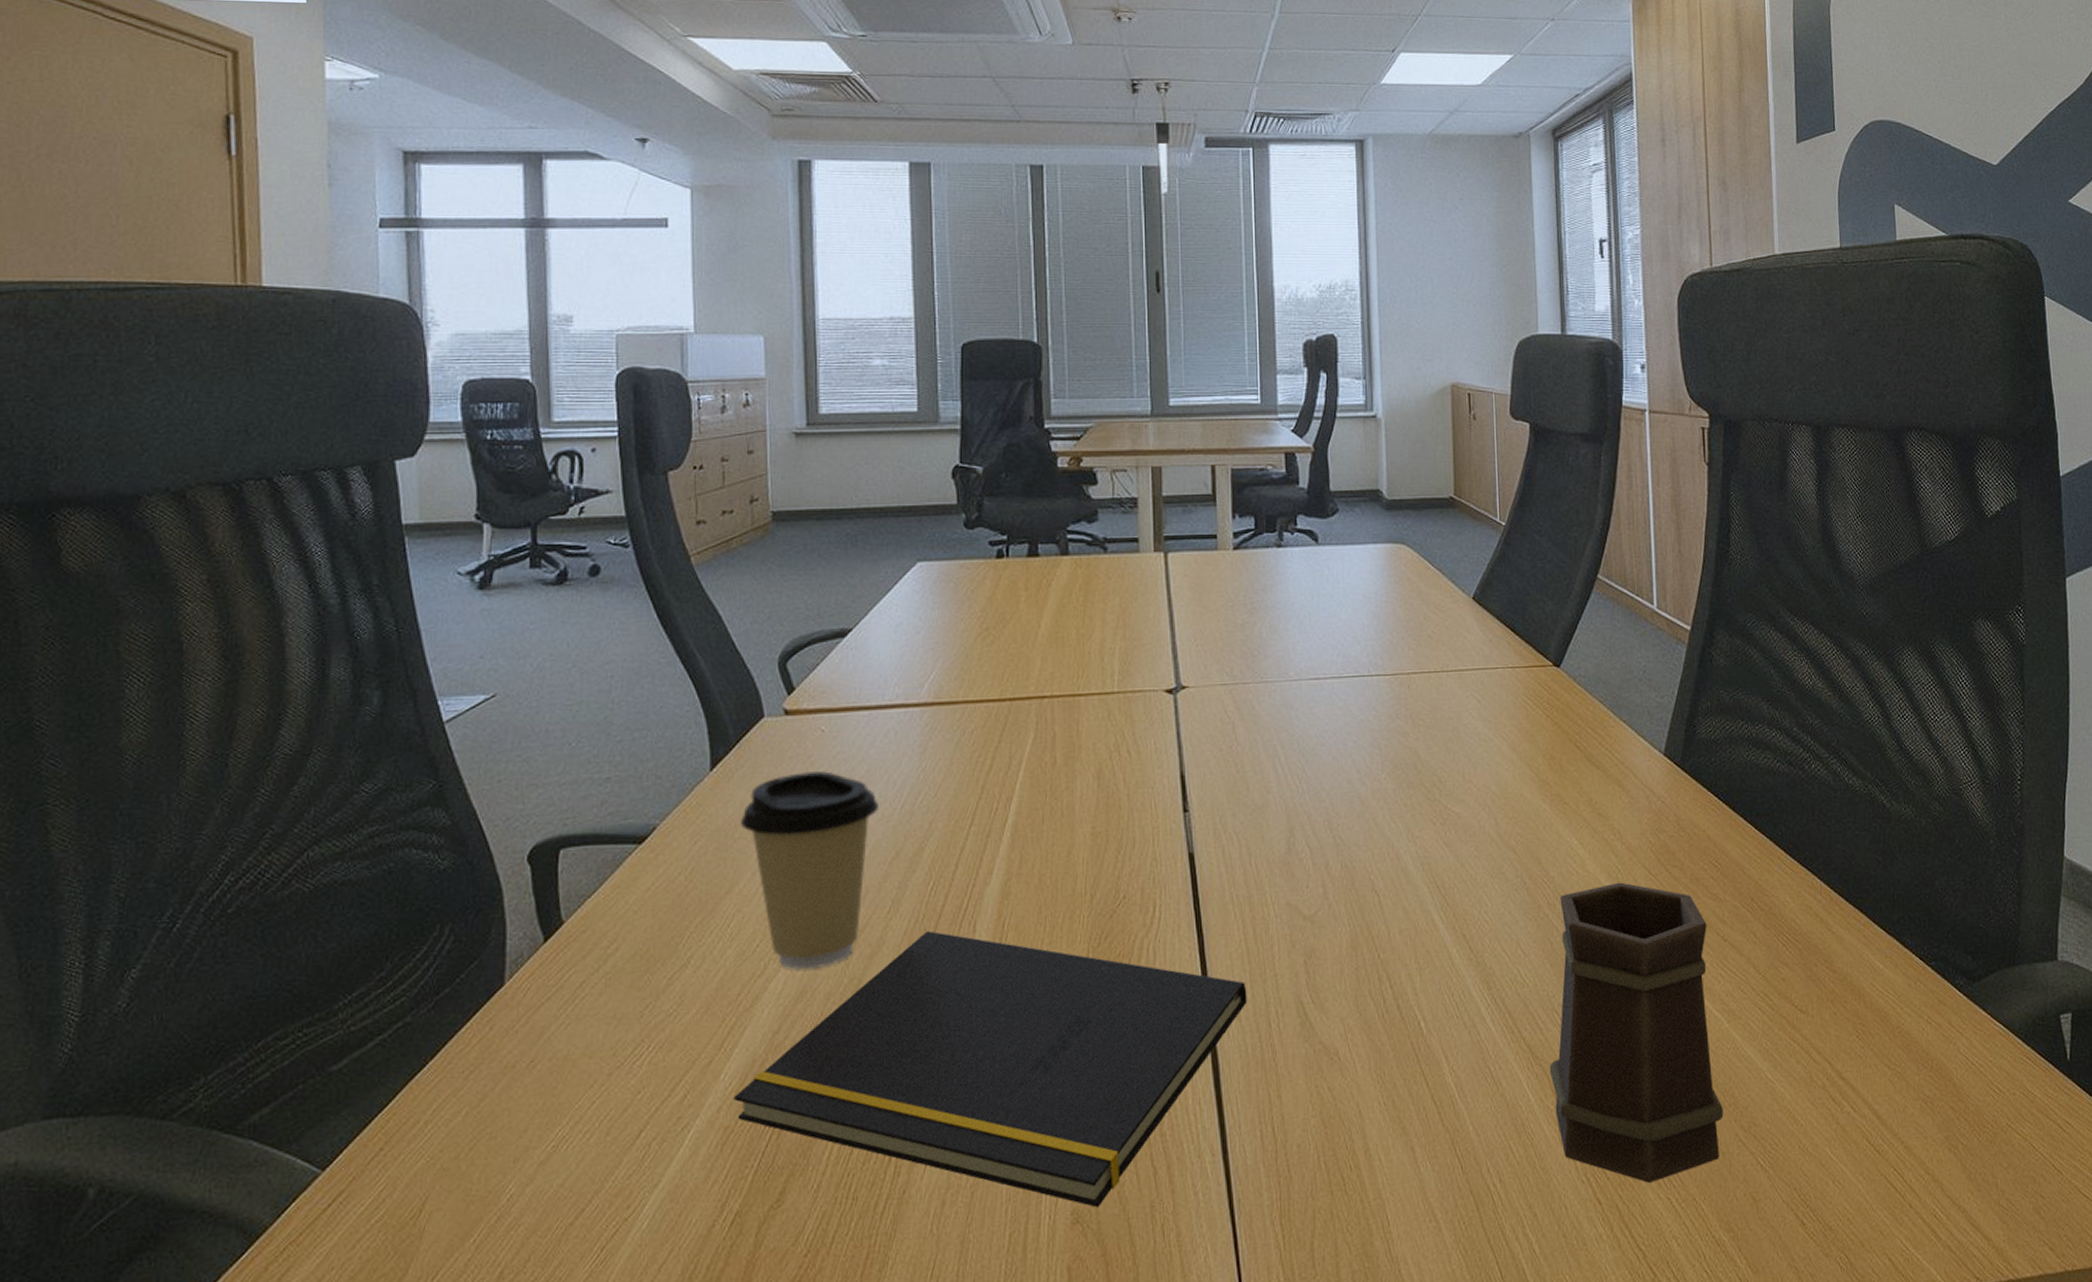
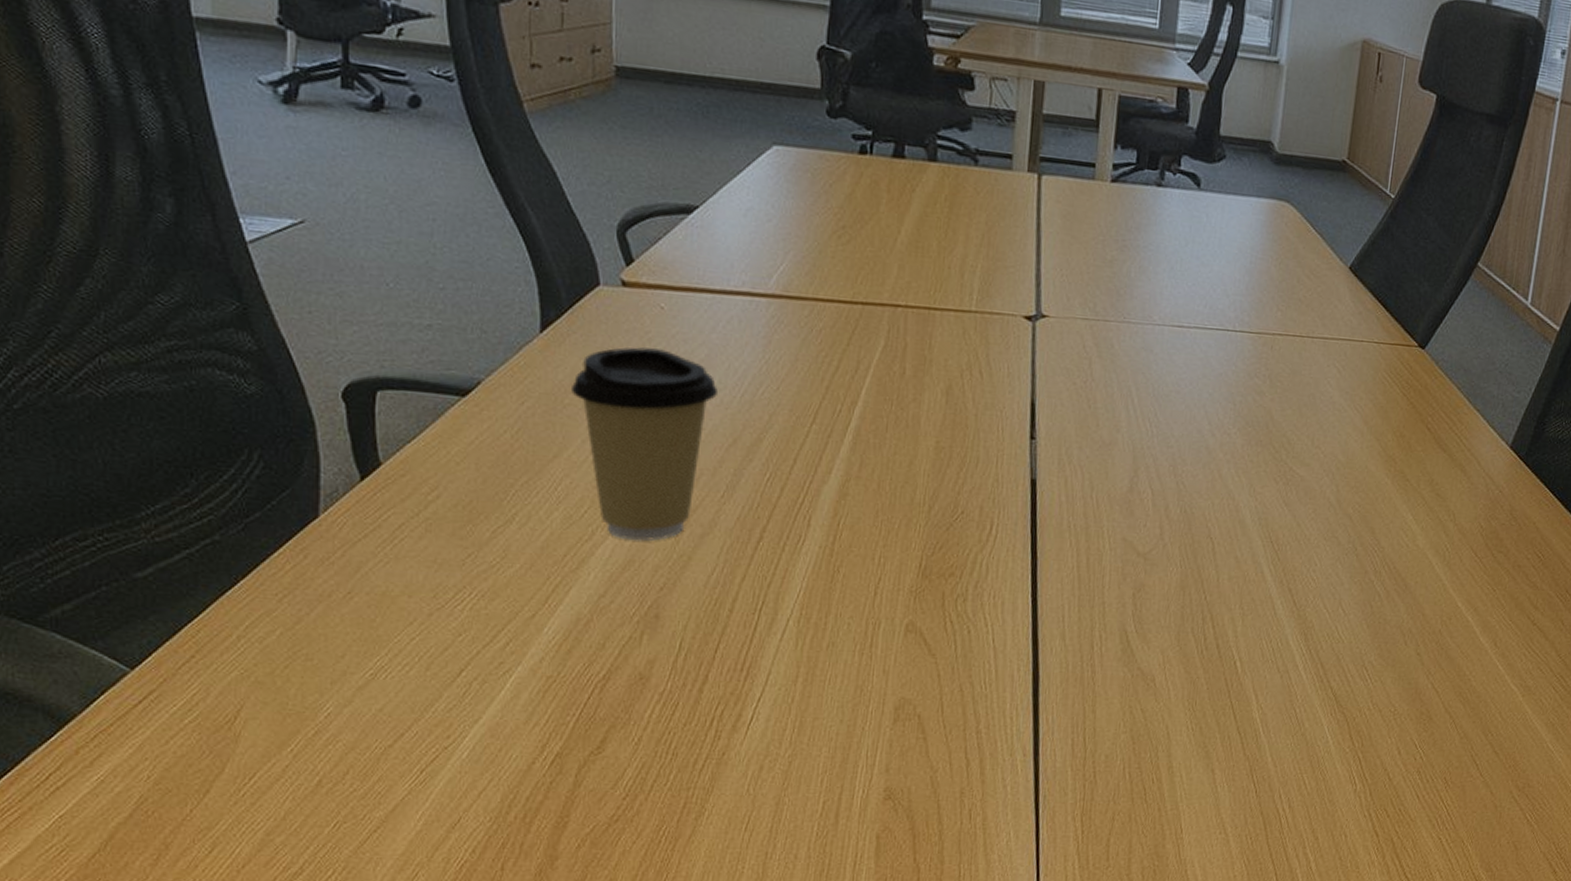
notepad: present [734,930,1247,1208] -> none [557,519,1074,788]
mug: present [1549,882,1724,1183] -> none [1349,559,1520,823]

